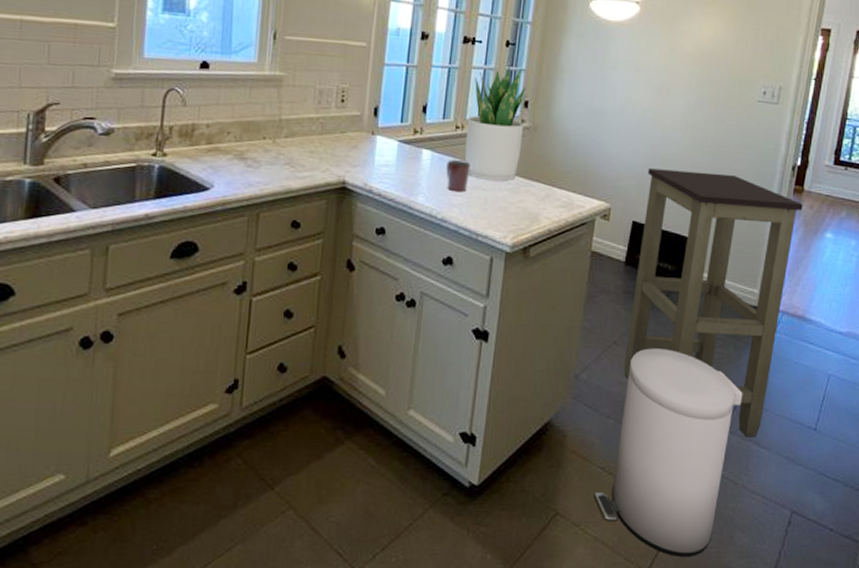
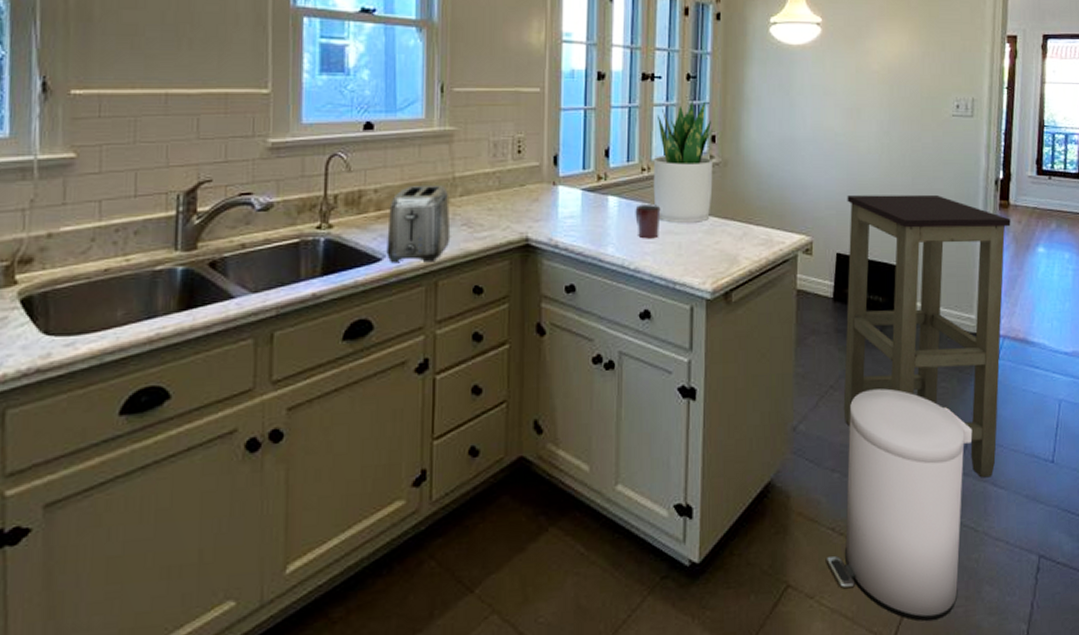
toaster: none [214,123,275,194] -> present [386,184,451,262]

